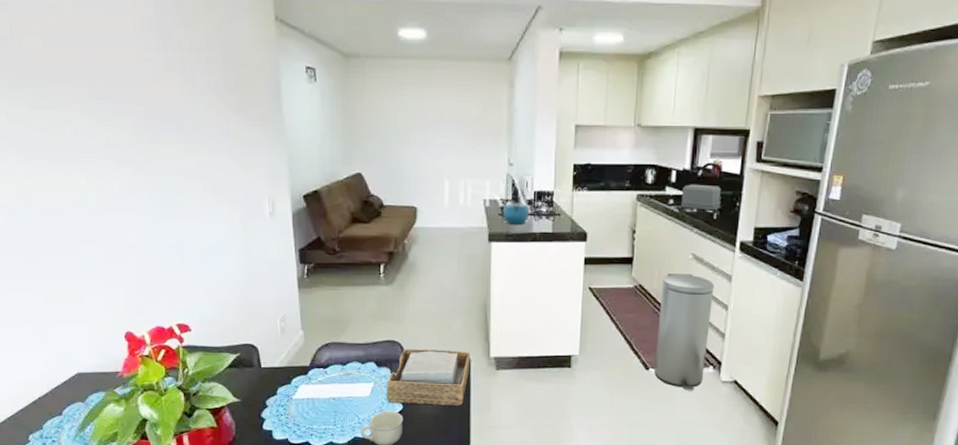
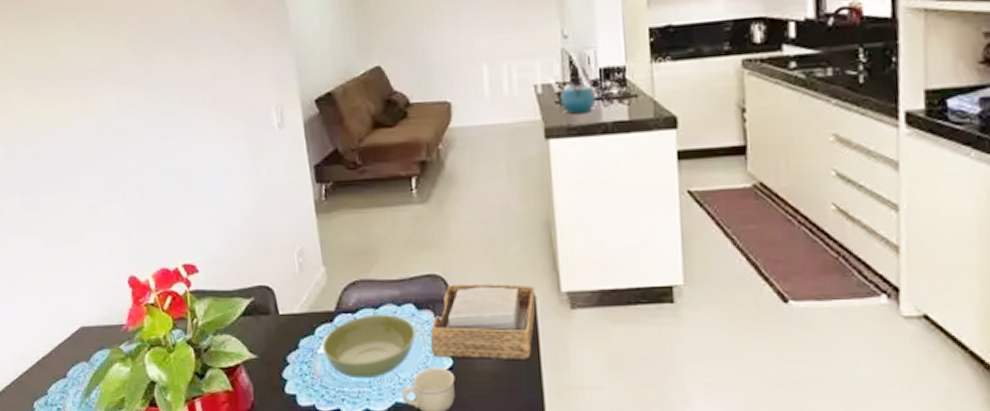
bowl: none [296,370,376,419] -> present [322,315,417,379]
pedal bin: present [654,273,715,391] -> none [793,163,874,332]
toaster: present [681,184,721,211] -> none [807,36,869,72]

